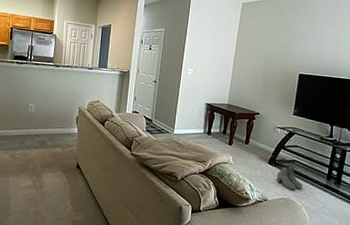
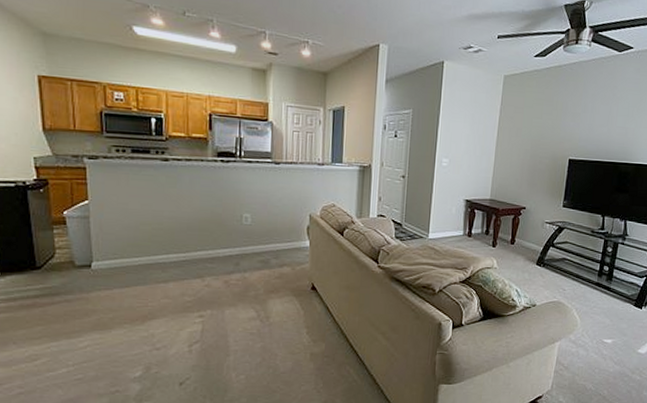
boots: present [276,165,303,191] -> none [545,264,573,292]

